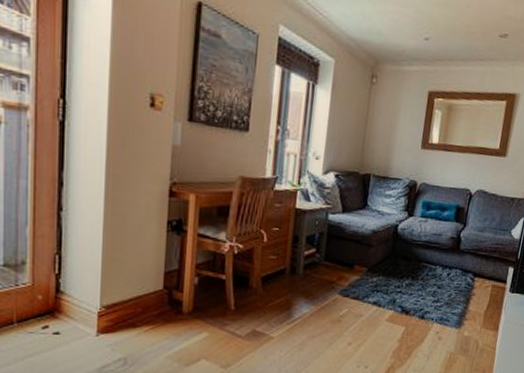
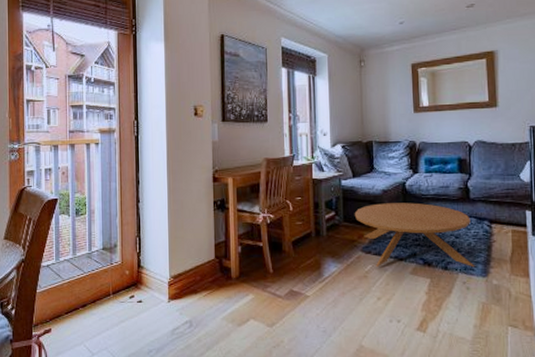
coffee table: none [337,244,456,319] -> present [354,202,475,268]

